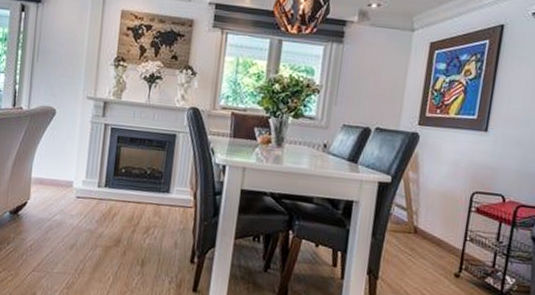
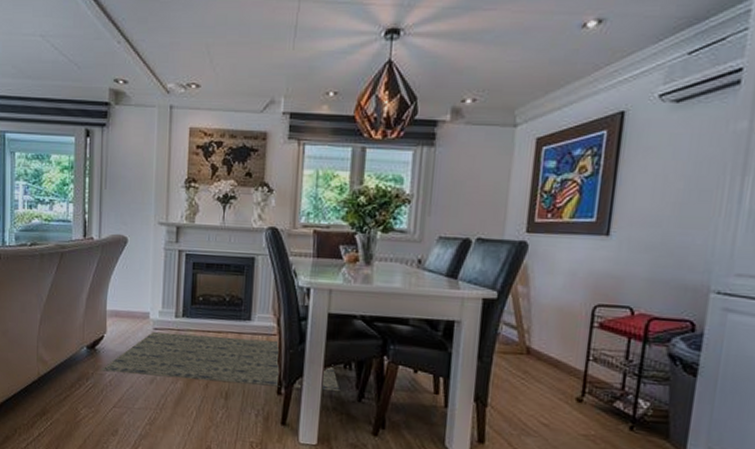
rug: none [21,200,249,263] -> present [100,331,341,392]

